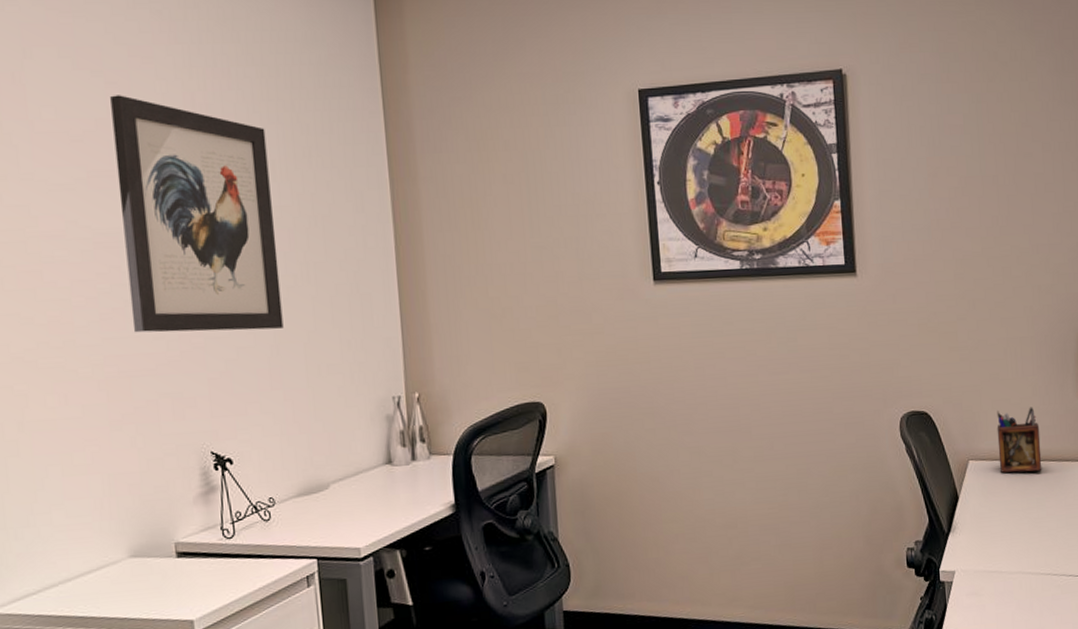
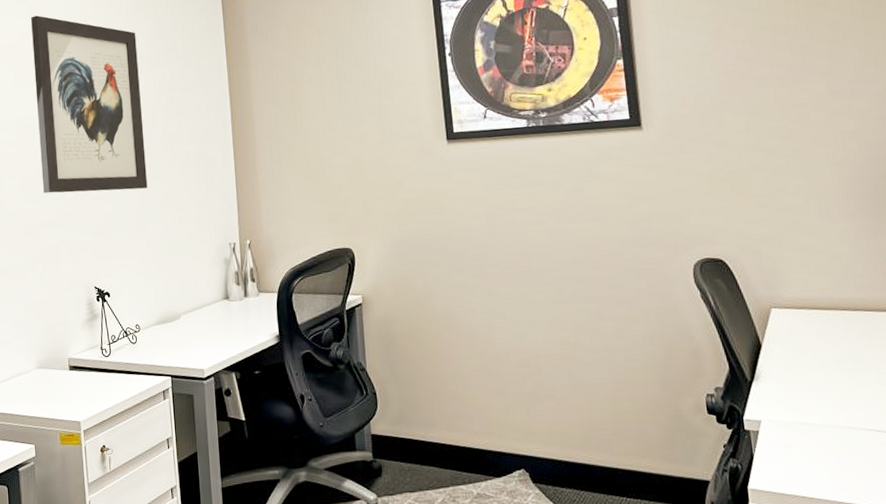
desk organizer: present [997,407,1042,473] -> none [800,255,857,322]

